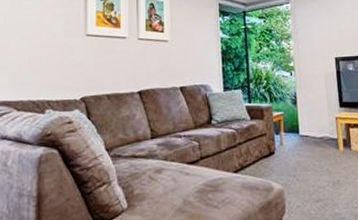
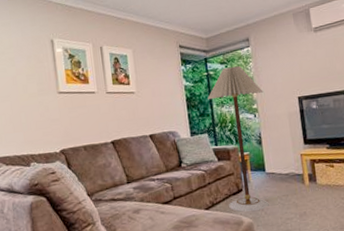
floor lamp: none [244,22,302,177] -> present [208,66,269,212]

